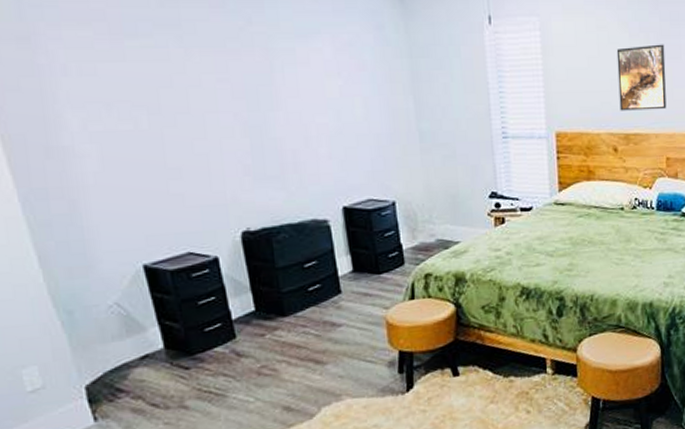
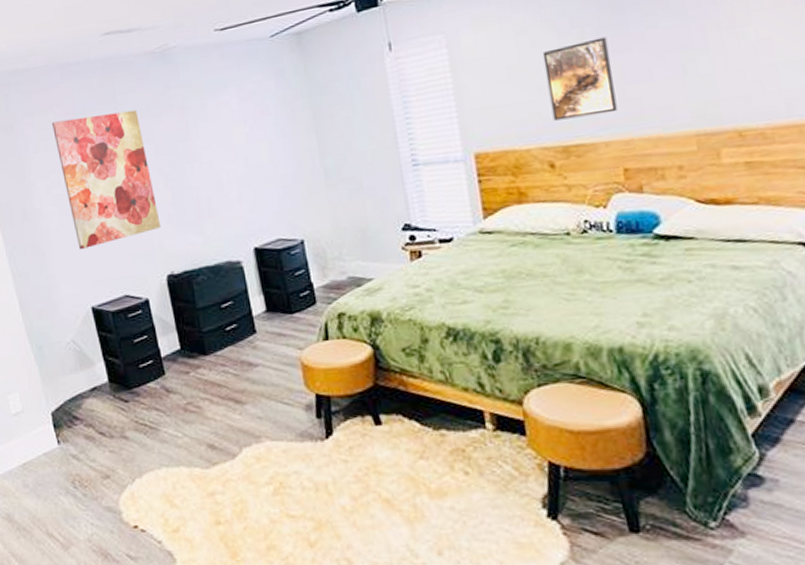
wall art: none [90,40,236,199] -> present [52,109,161,250]

